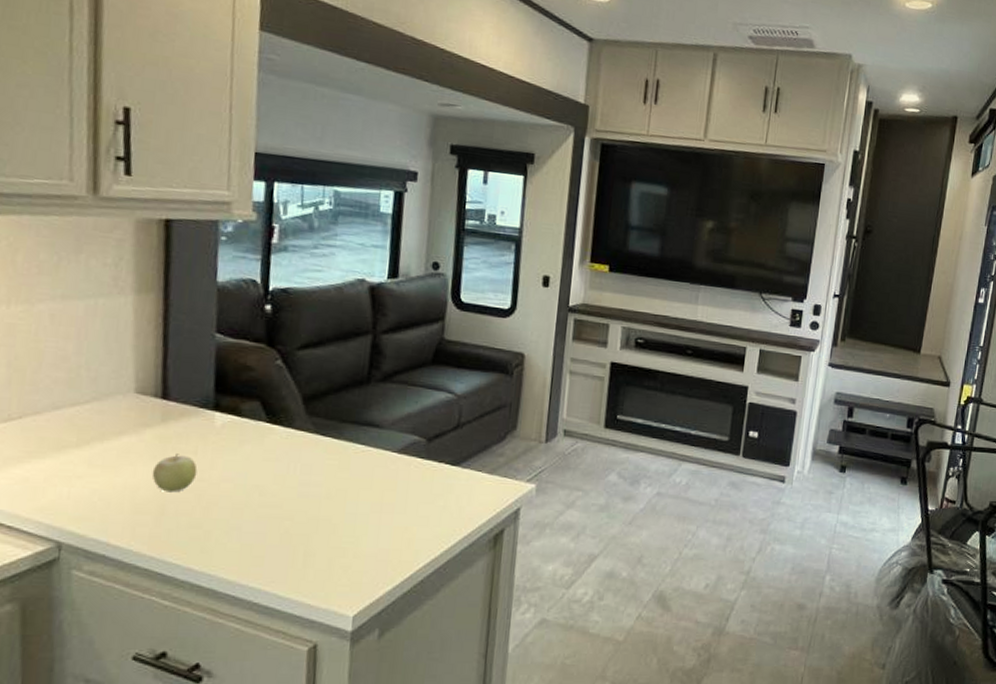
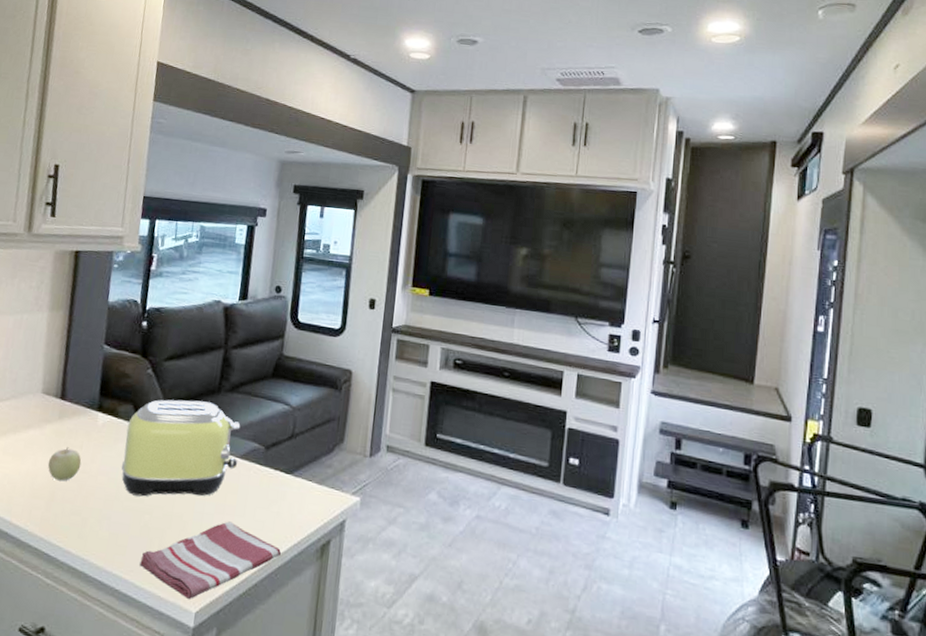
toaster: none [250,393,397,502] -> present [121,399,241,497]
dish towel: none [282,520,449,603] -> present [139,521,281,599]

